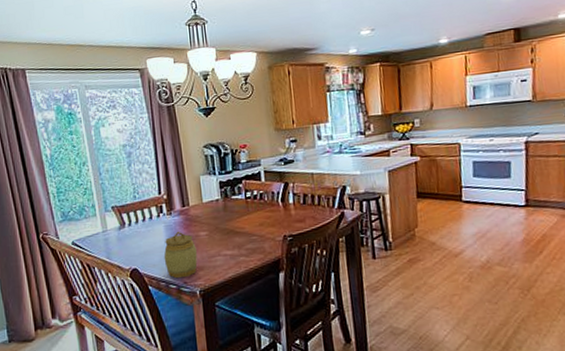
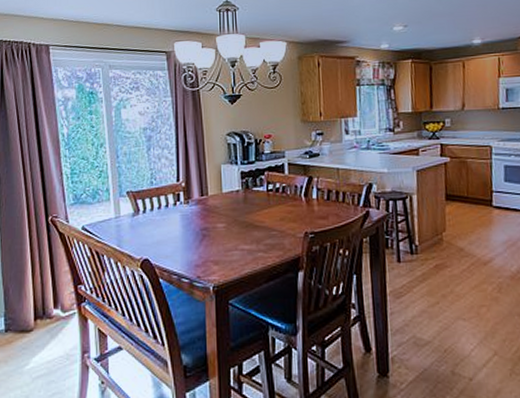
jar: present [163,231,198,279] -> none [177,221,213,272]

